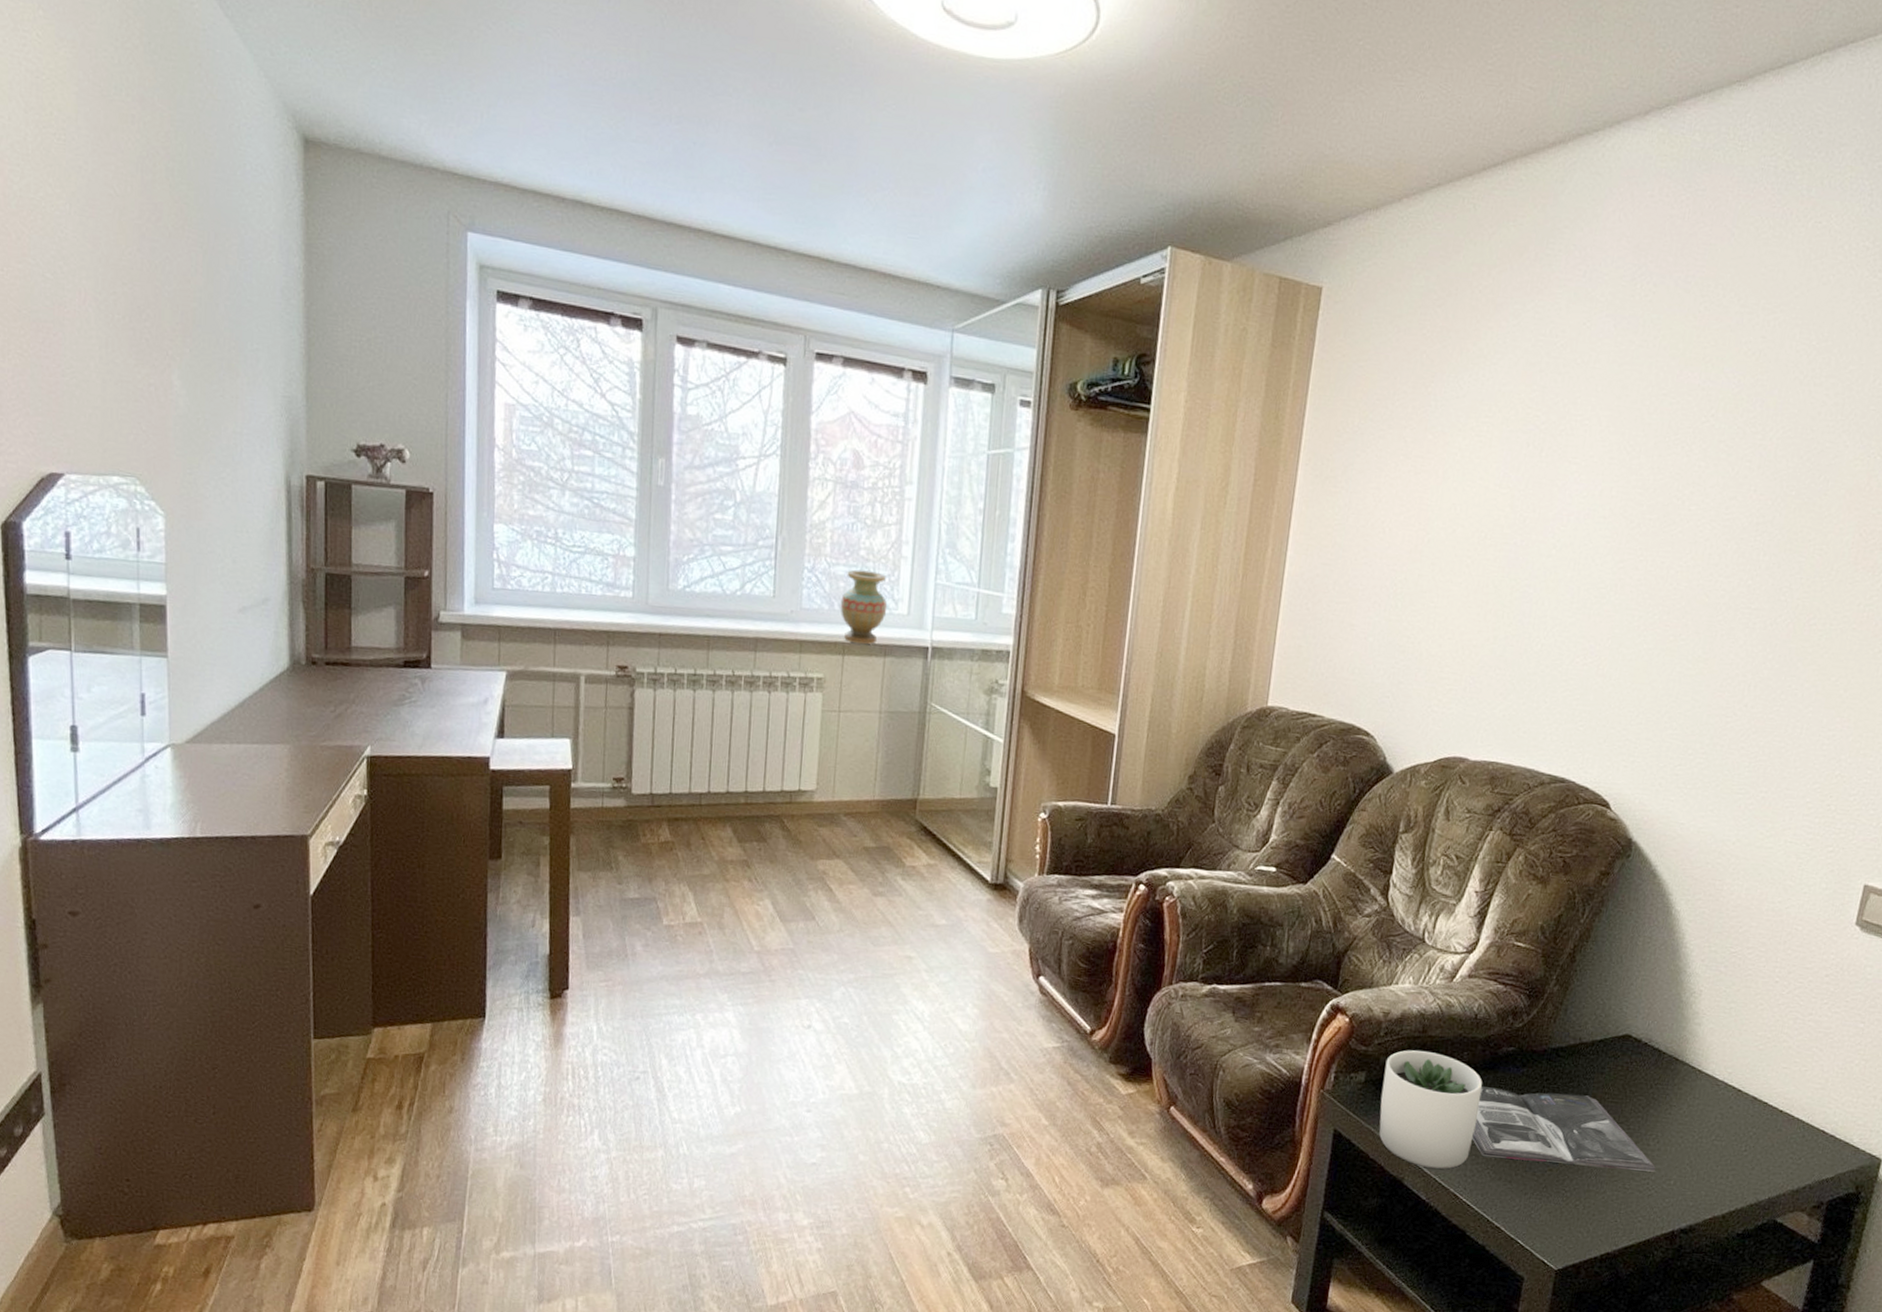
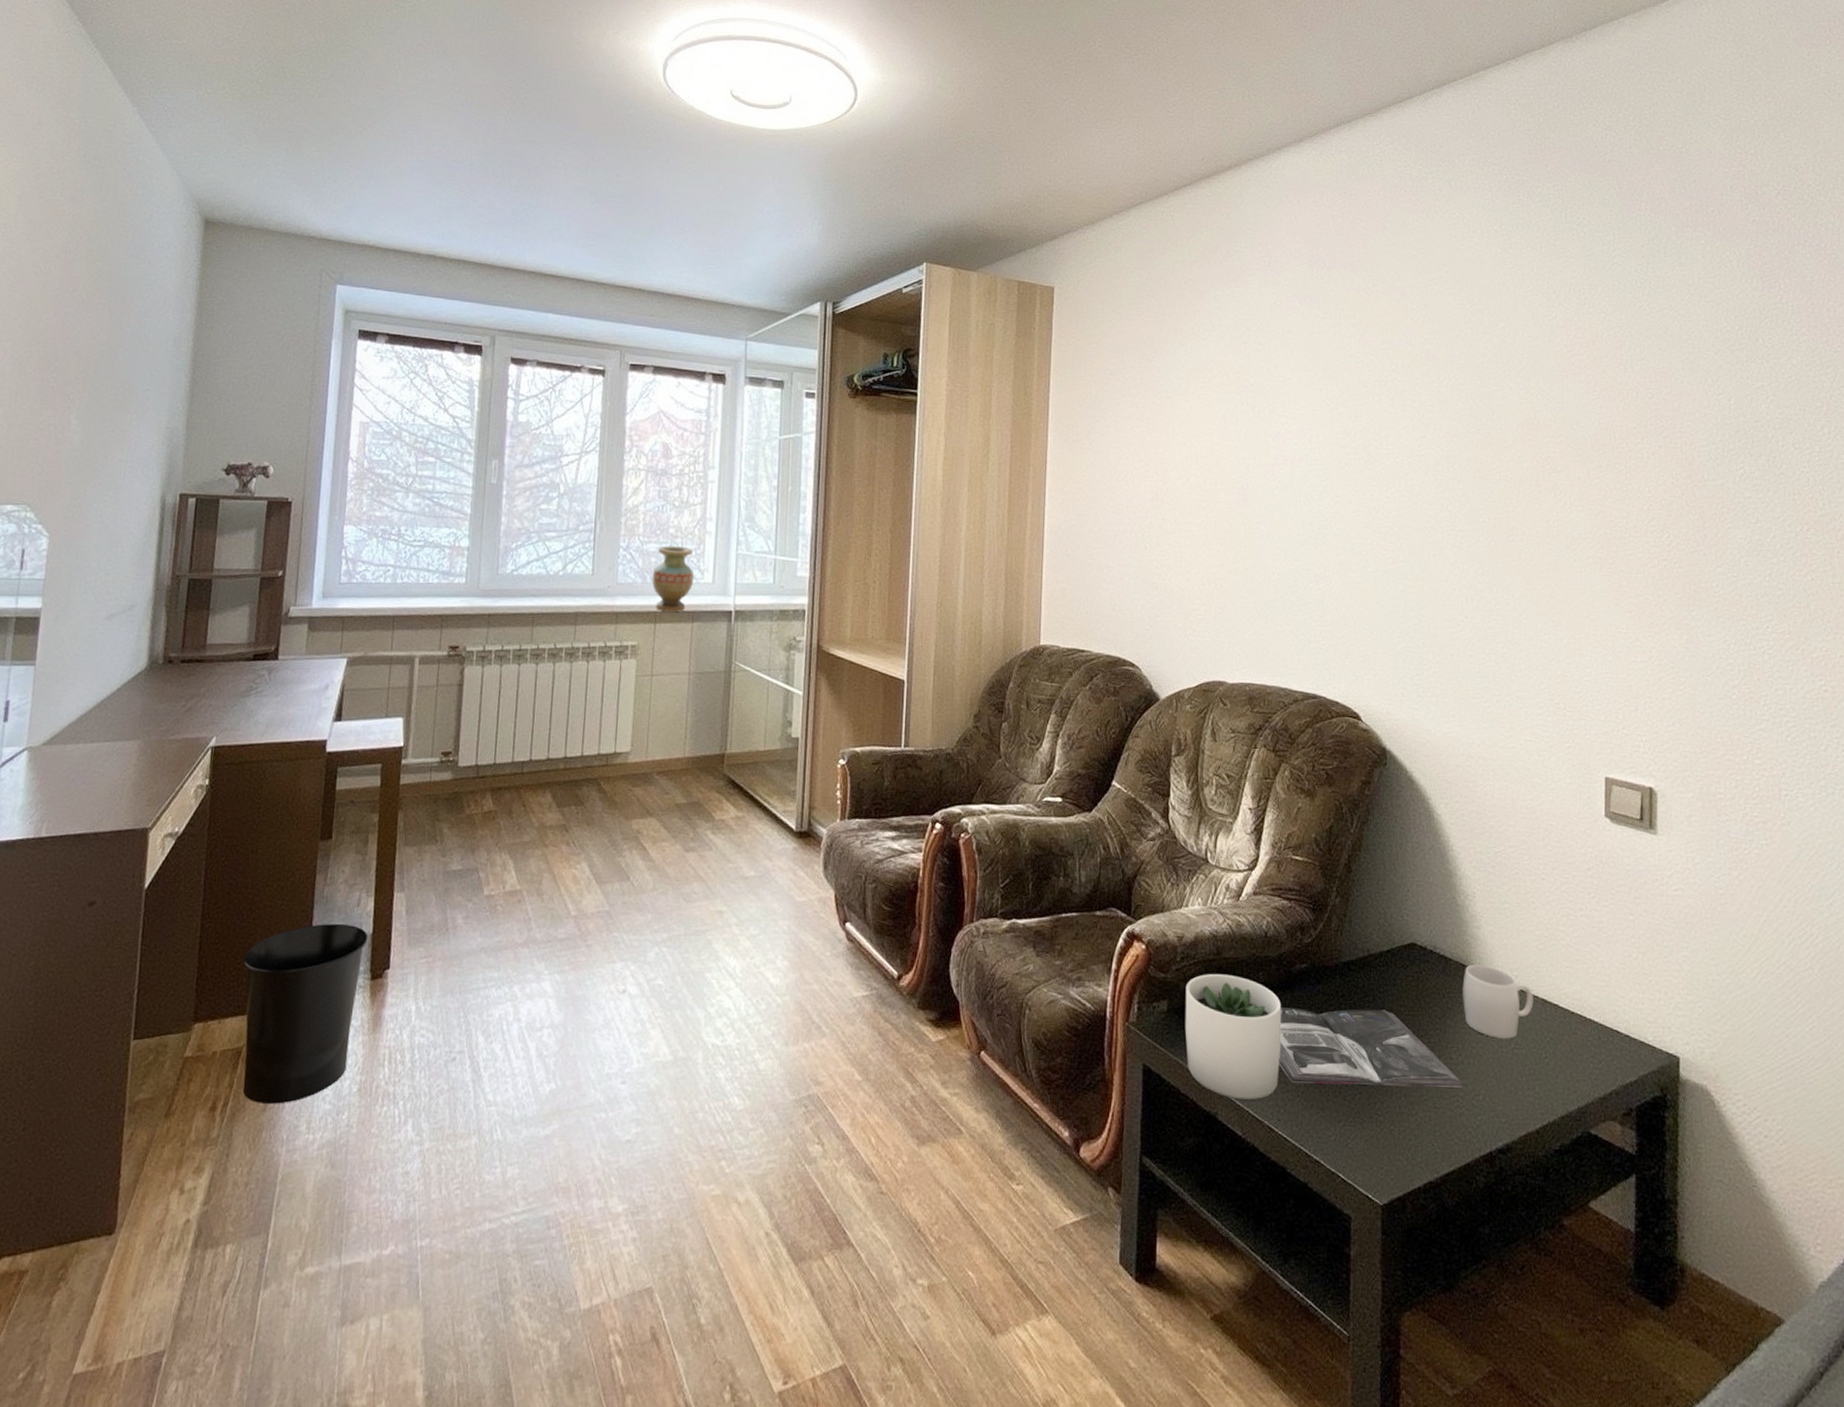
waste bin: none [418,941,545,1107] -> present [242,923,368,1104]
mug: none [1669,1059,1744,1131] -> present [1462,964,1534,1039]

